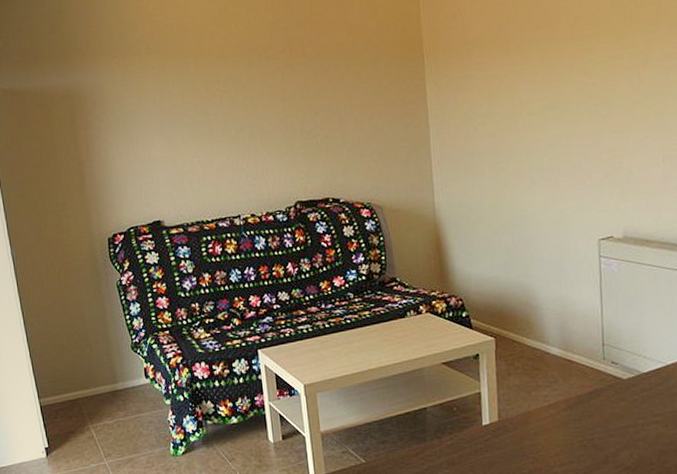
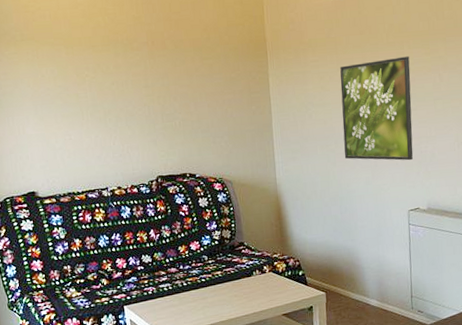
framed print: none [512,52,605,179] -> present [340,56,414,161]

